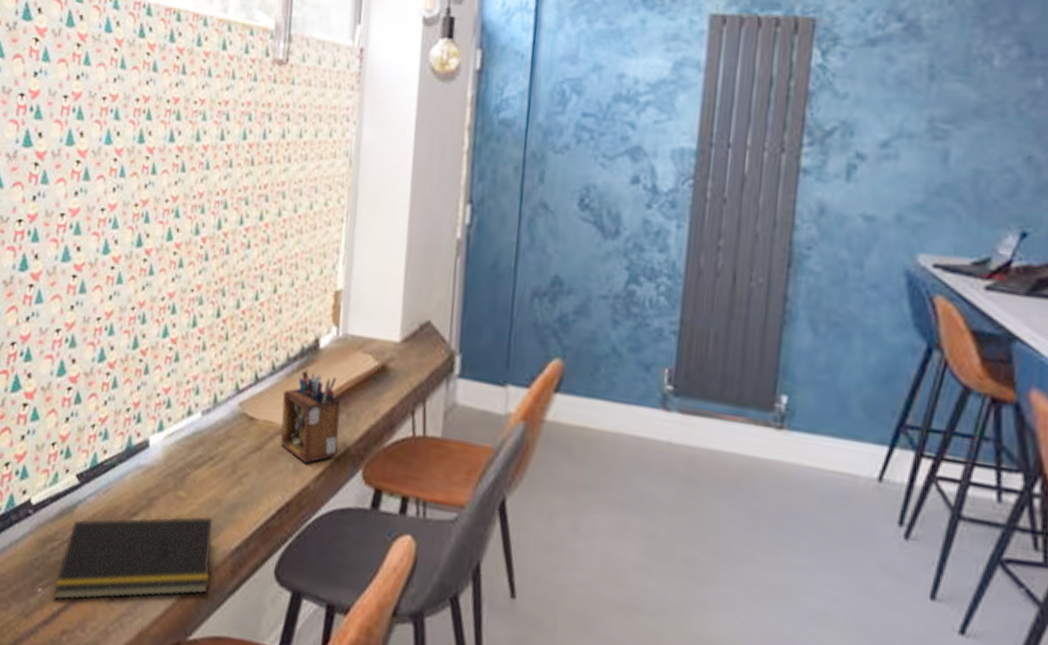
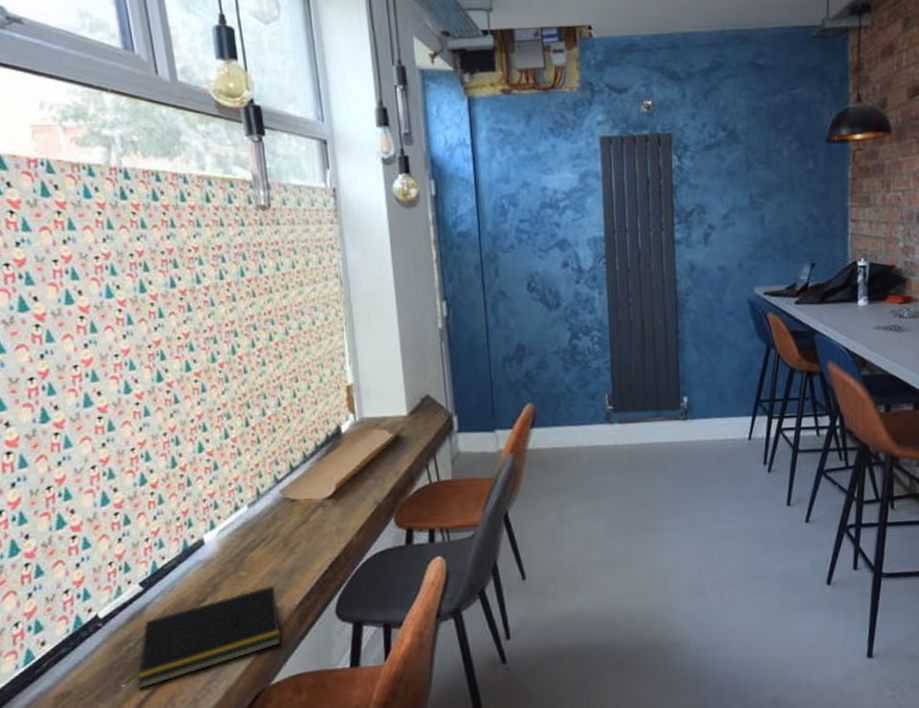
desk organizer: present [281,369,341,464] -> none [316,452,371,524]

